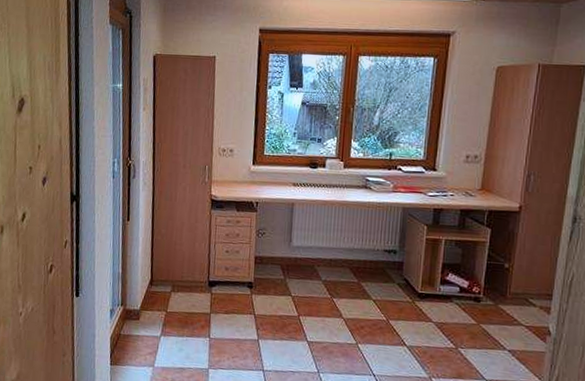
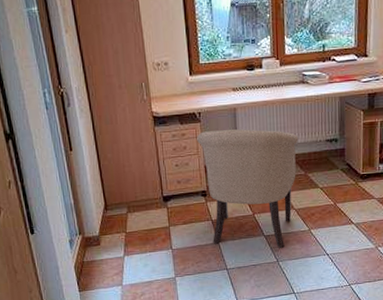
chair: none [251,221,355,358] -> present [197,129,299,248]

